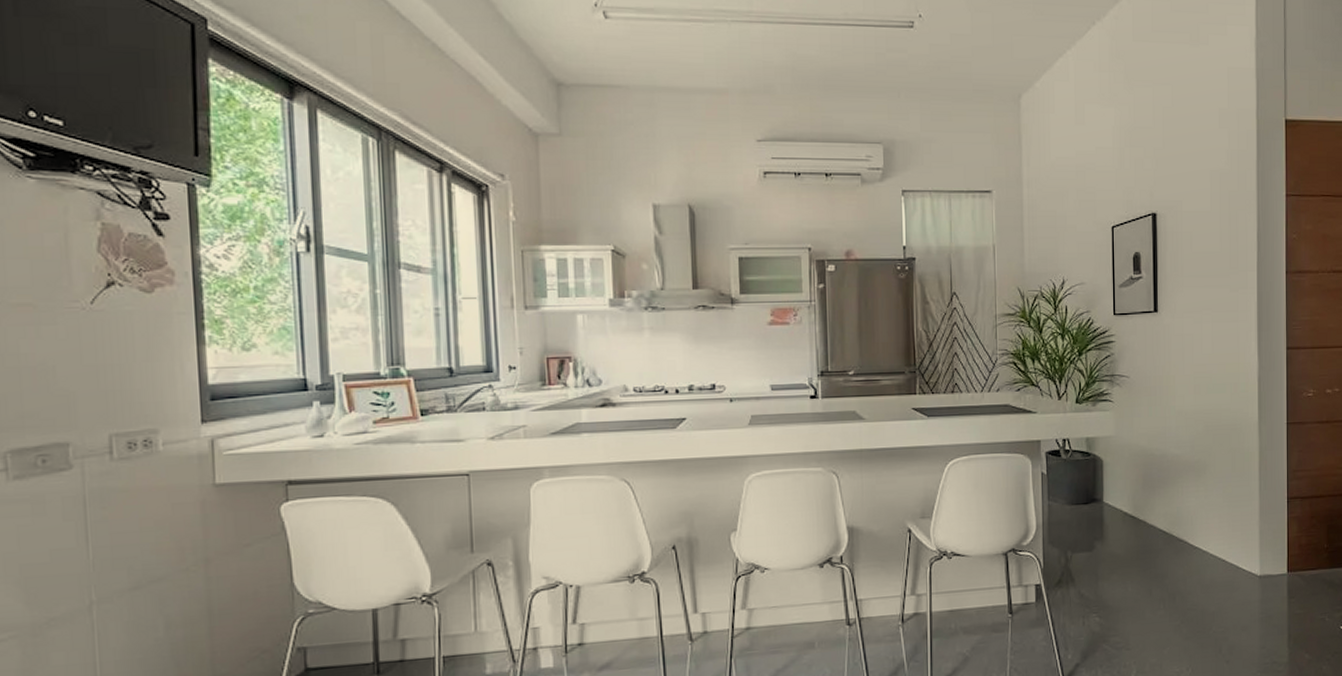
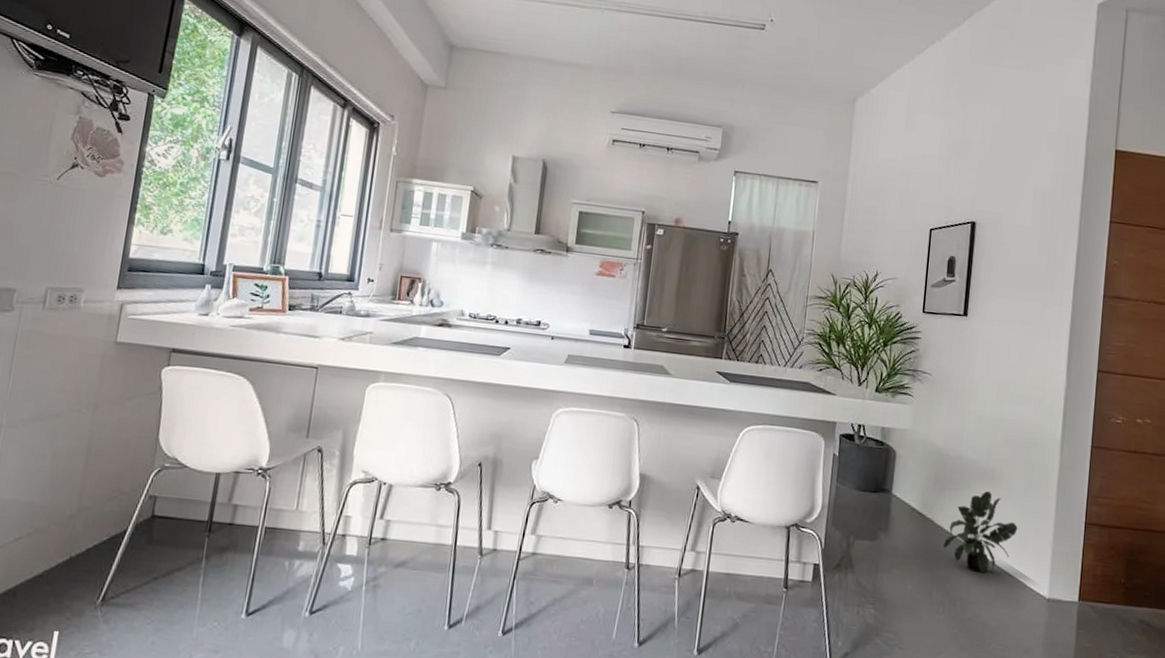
potted plant: none [1157,484,1226,564] -> present [943,491,1018,574]

